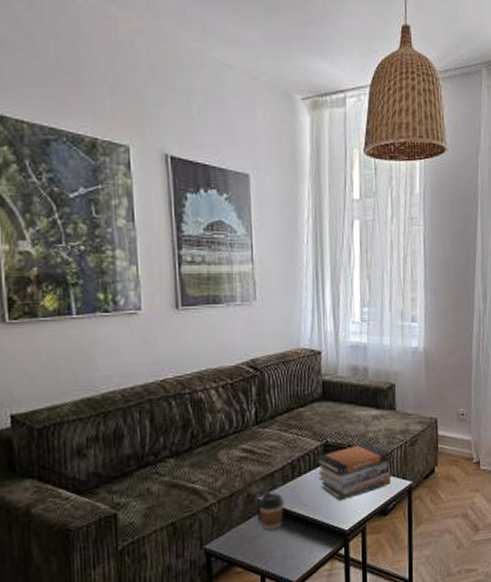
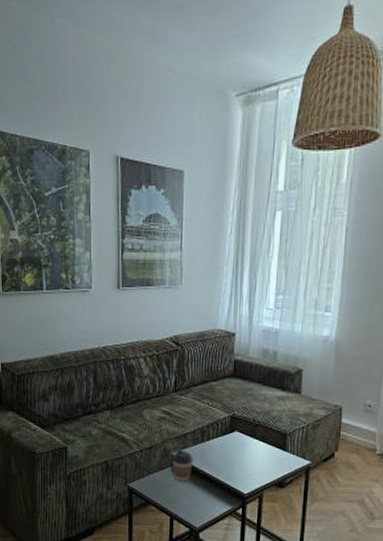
book stack: present [316,442,392,502] -> none [223,420,292,468]

